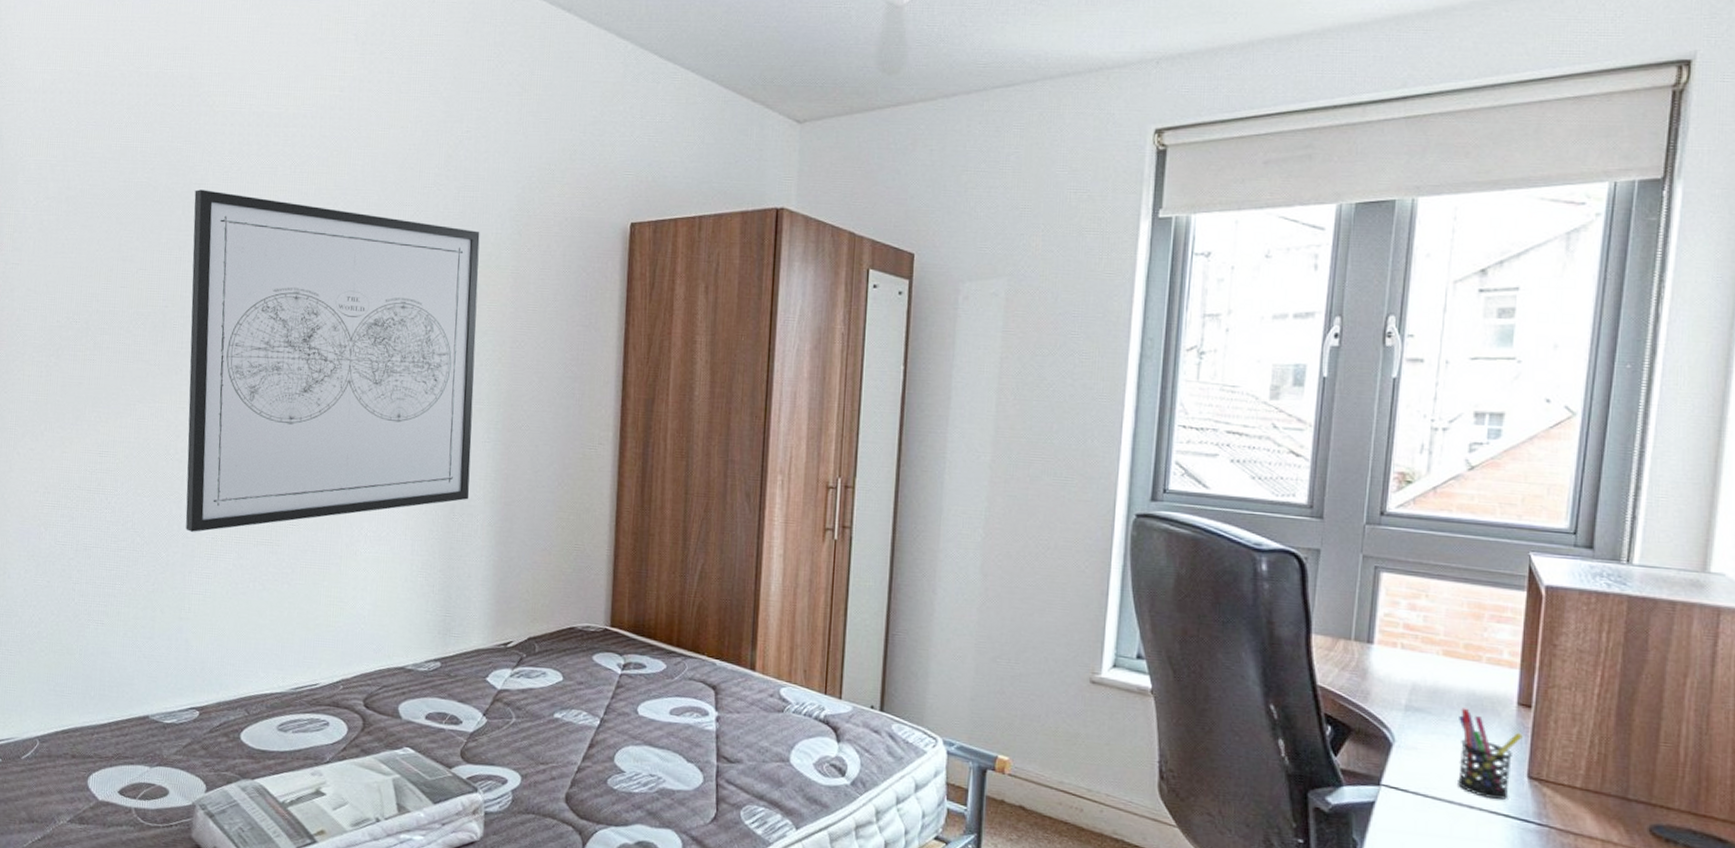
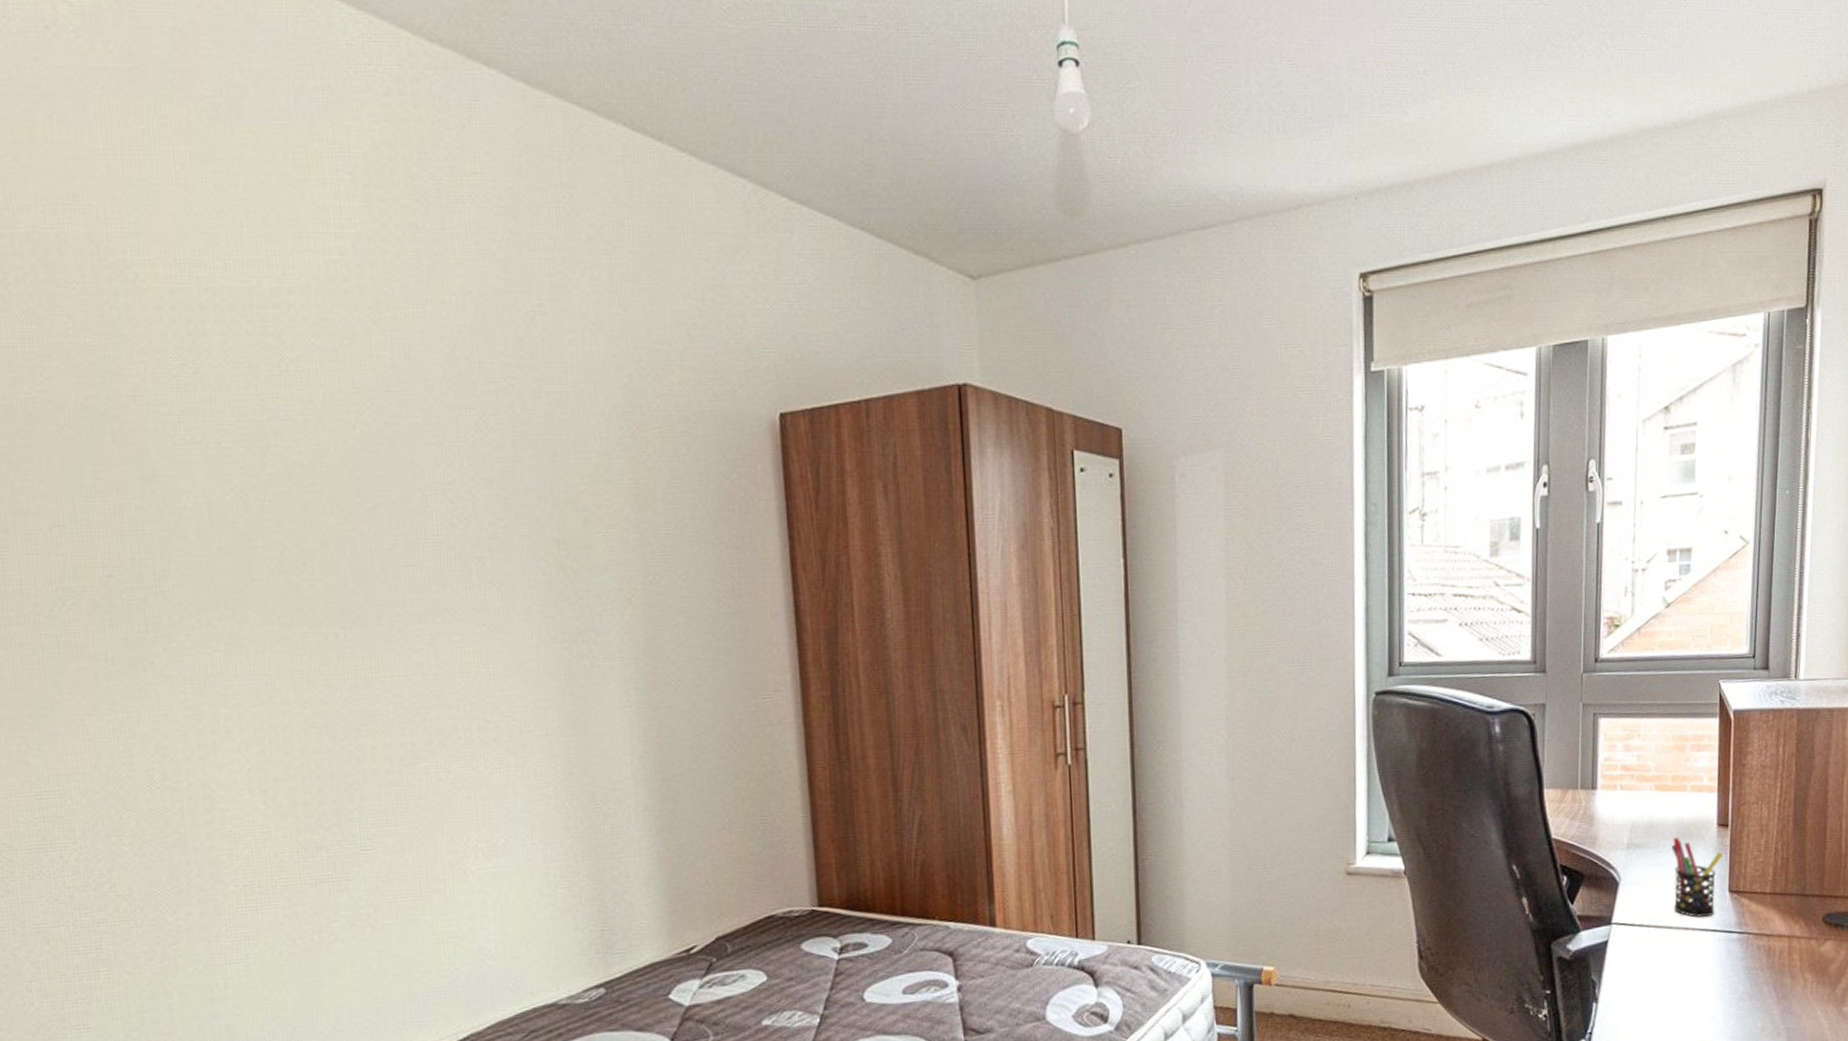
wall art: present [185,189,480,532] -> none [127,404,613,882]

